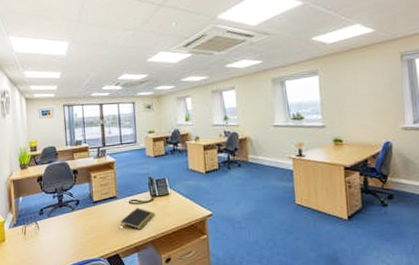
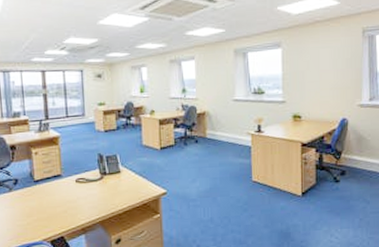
notepad: present [120,208,155,230] -> none [65,187,105,211]

